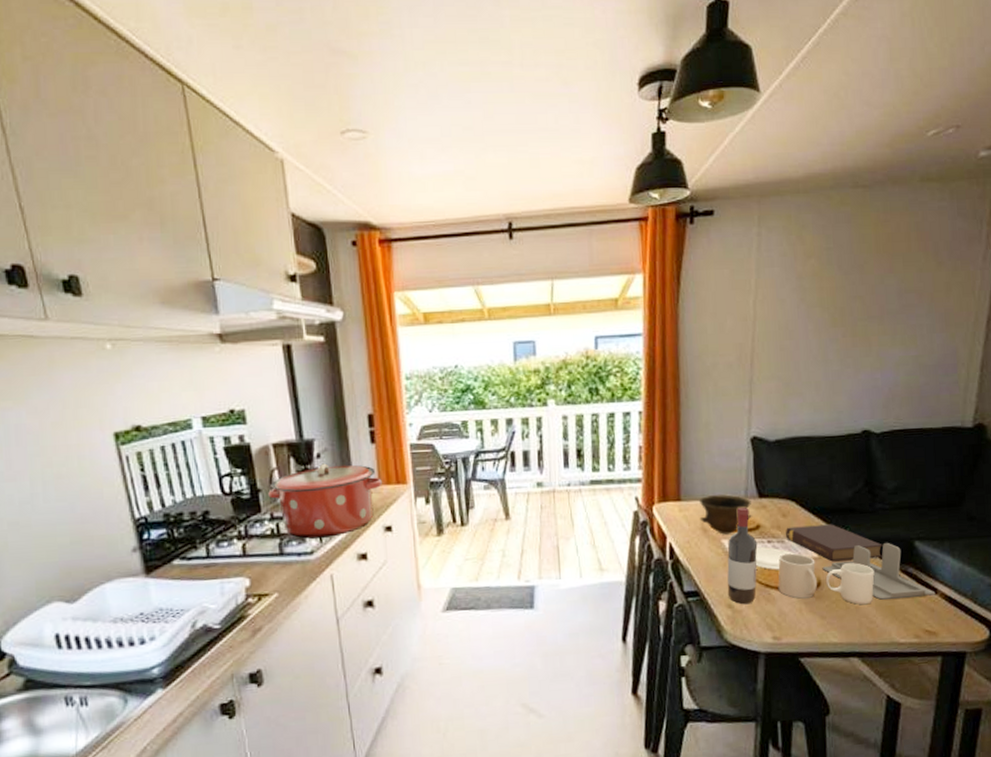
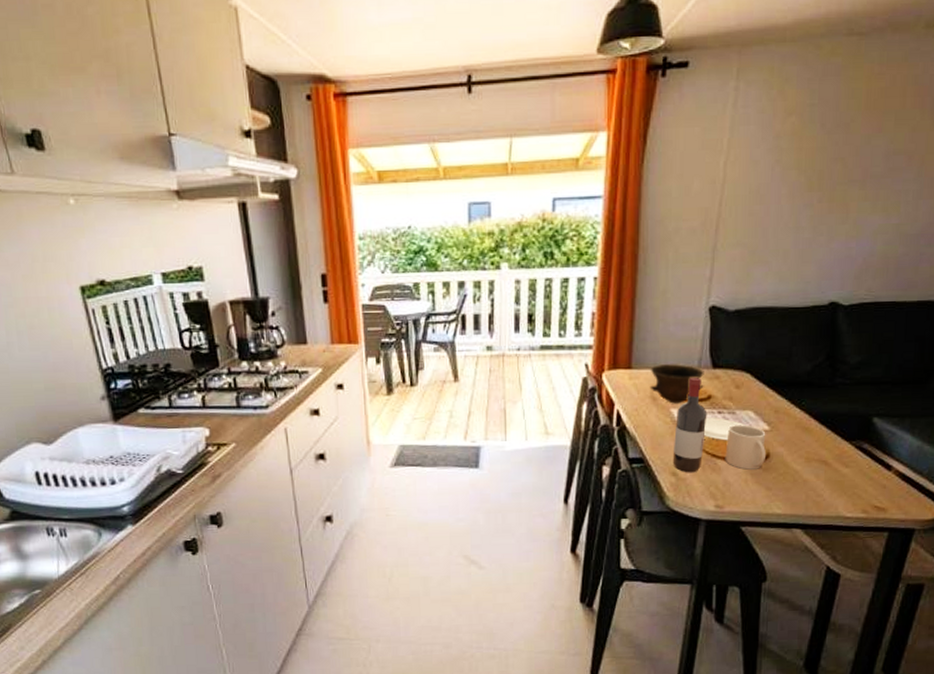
casserole: present [268,463,382,539] -> none [225,321,334,394]
book: present [786,524,883,562] -> none [738,397,839,435]
napkin holder: present [822,542,936,600] -> none [772,417,889,474]
cup: present [825,563,875,605] -> none [774,437,827,479]

